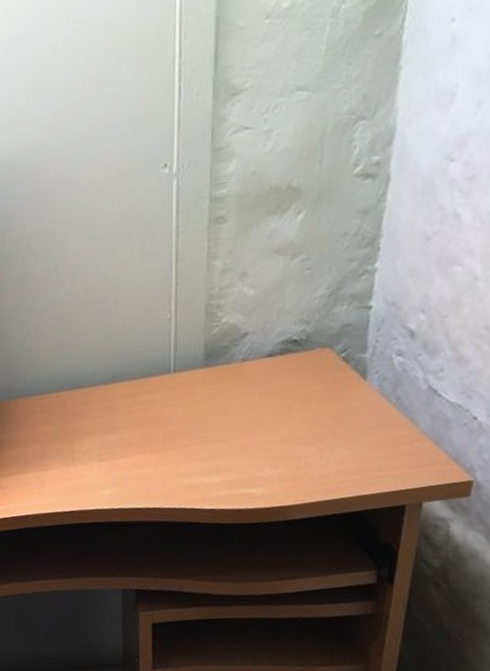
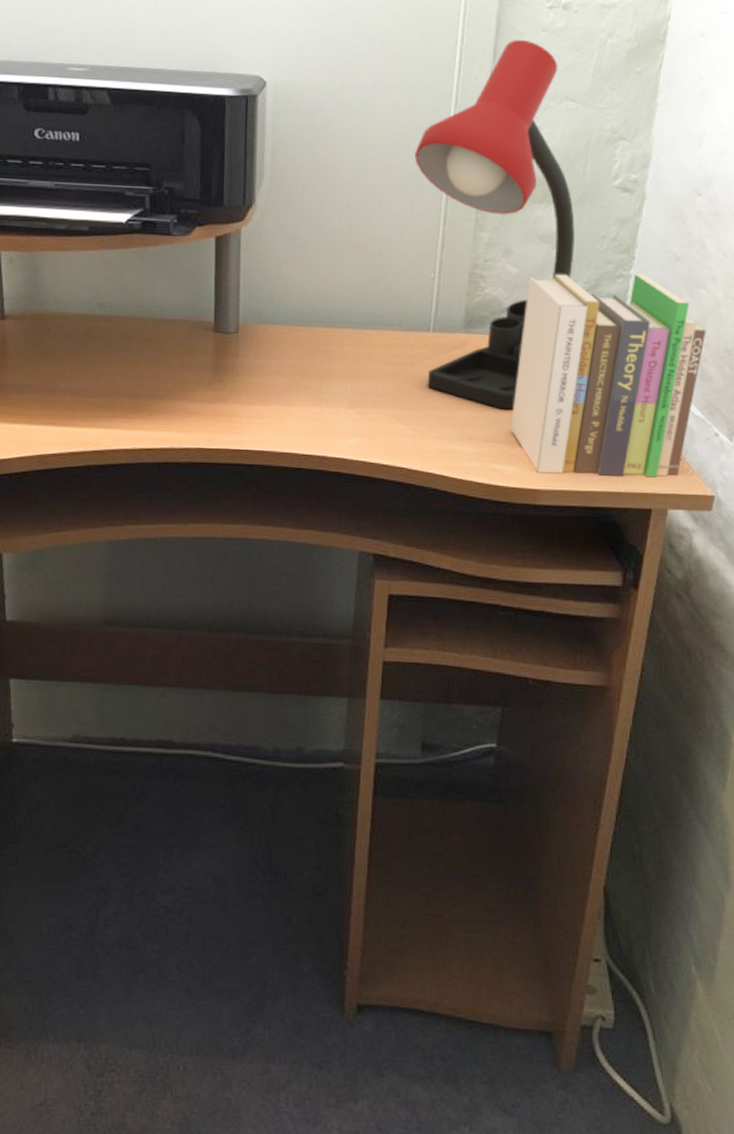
desk lamp: none [141,33,315,435] -> present [415,39,576,410]
books: none [257,264,462,490] -> present [511,274,706,478]

